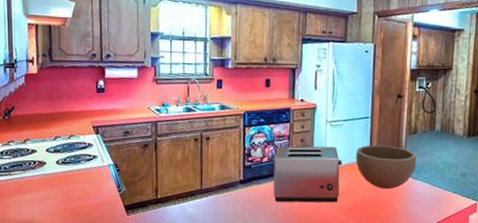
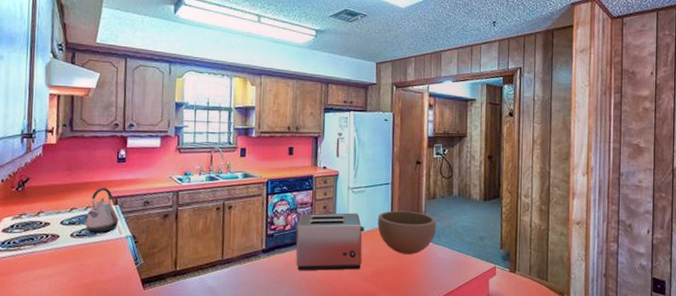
kettle: none [69,117,101,162] -> present [84,188,119,234]

